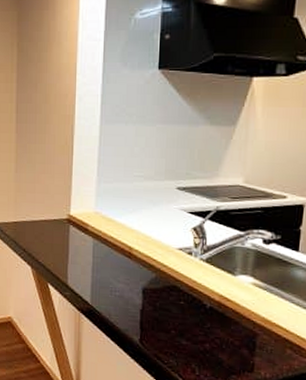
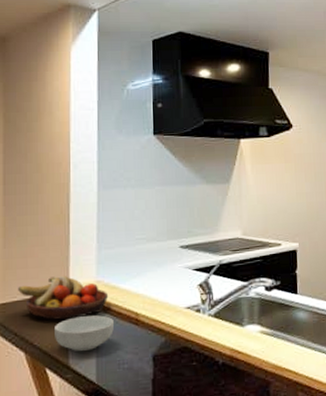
fruit bowl: none [27,203,105,244] -> present [18,276,109,320]
cereal bowl: none [56,242,110,275] -> present [55,315,115,352]

